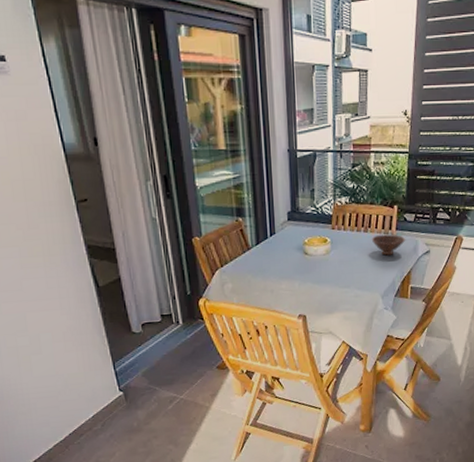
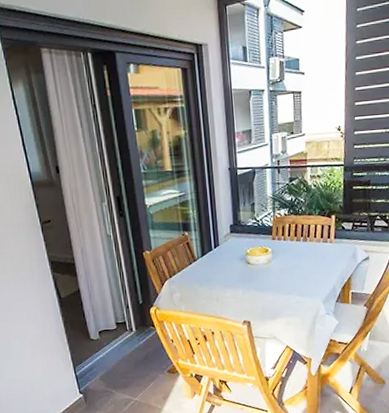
bowl: present [371,234,406,256] -> none [310,242,345,263]

